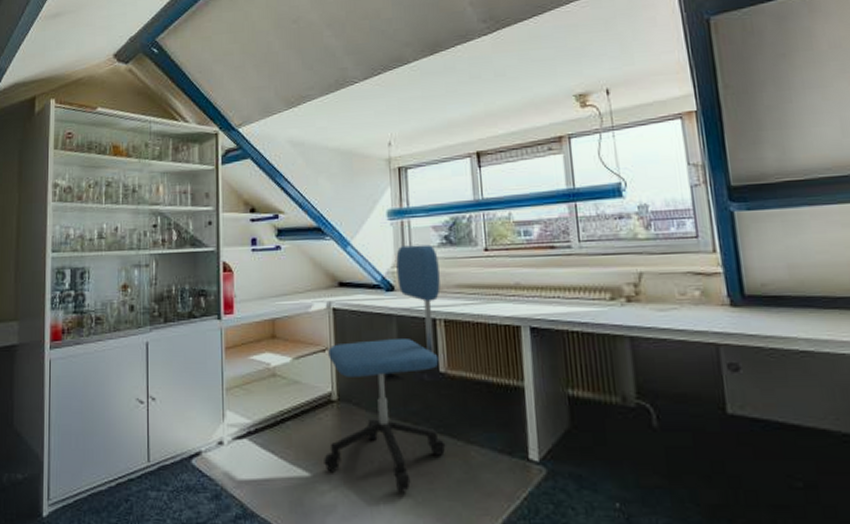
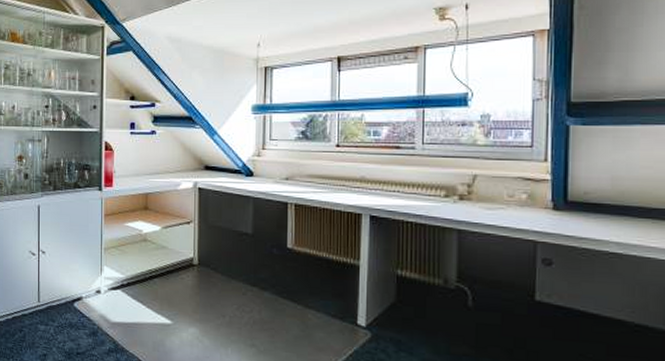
office chair: present [324,244,446,491] -> none [184,138,294,342]

